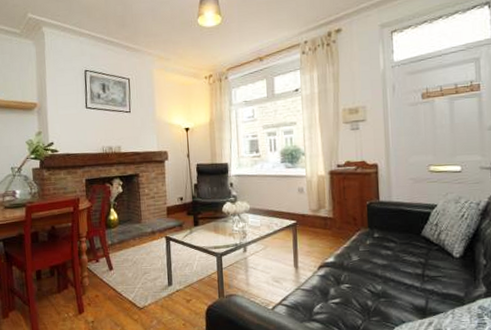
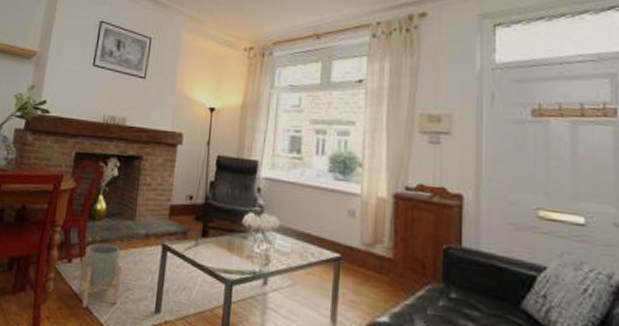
planter: none [106,243,140,292] -> present [76,243,122,308]

